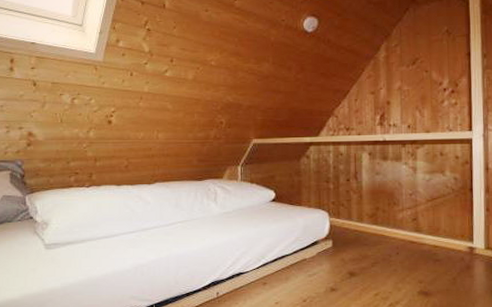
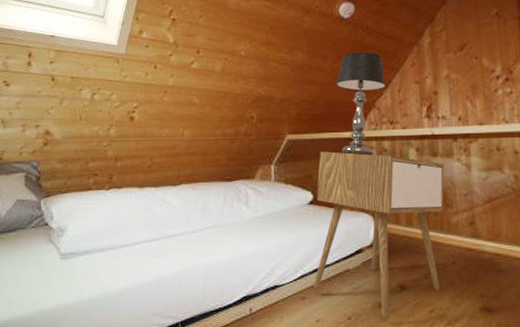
nightstand: none [274,155,393,300] -> present [313,151,445,318]
table lamp: none [298,63,344,159] -> present [336,51,386,156]

